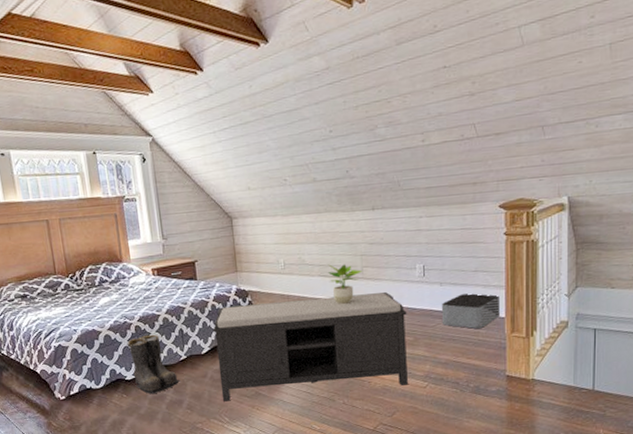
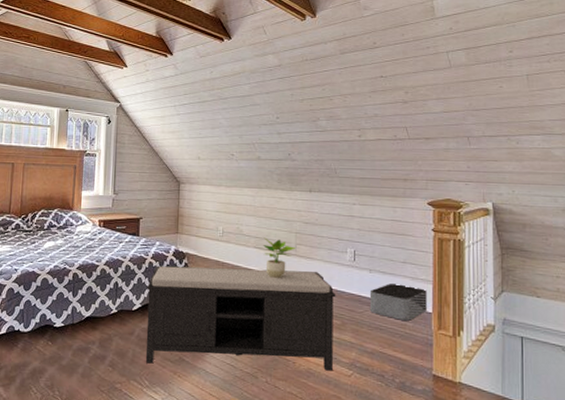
boots: present [126,334,181,395] -> none [62,283,108,346]

